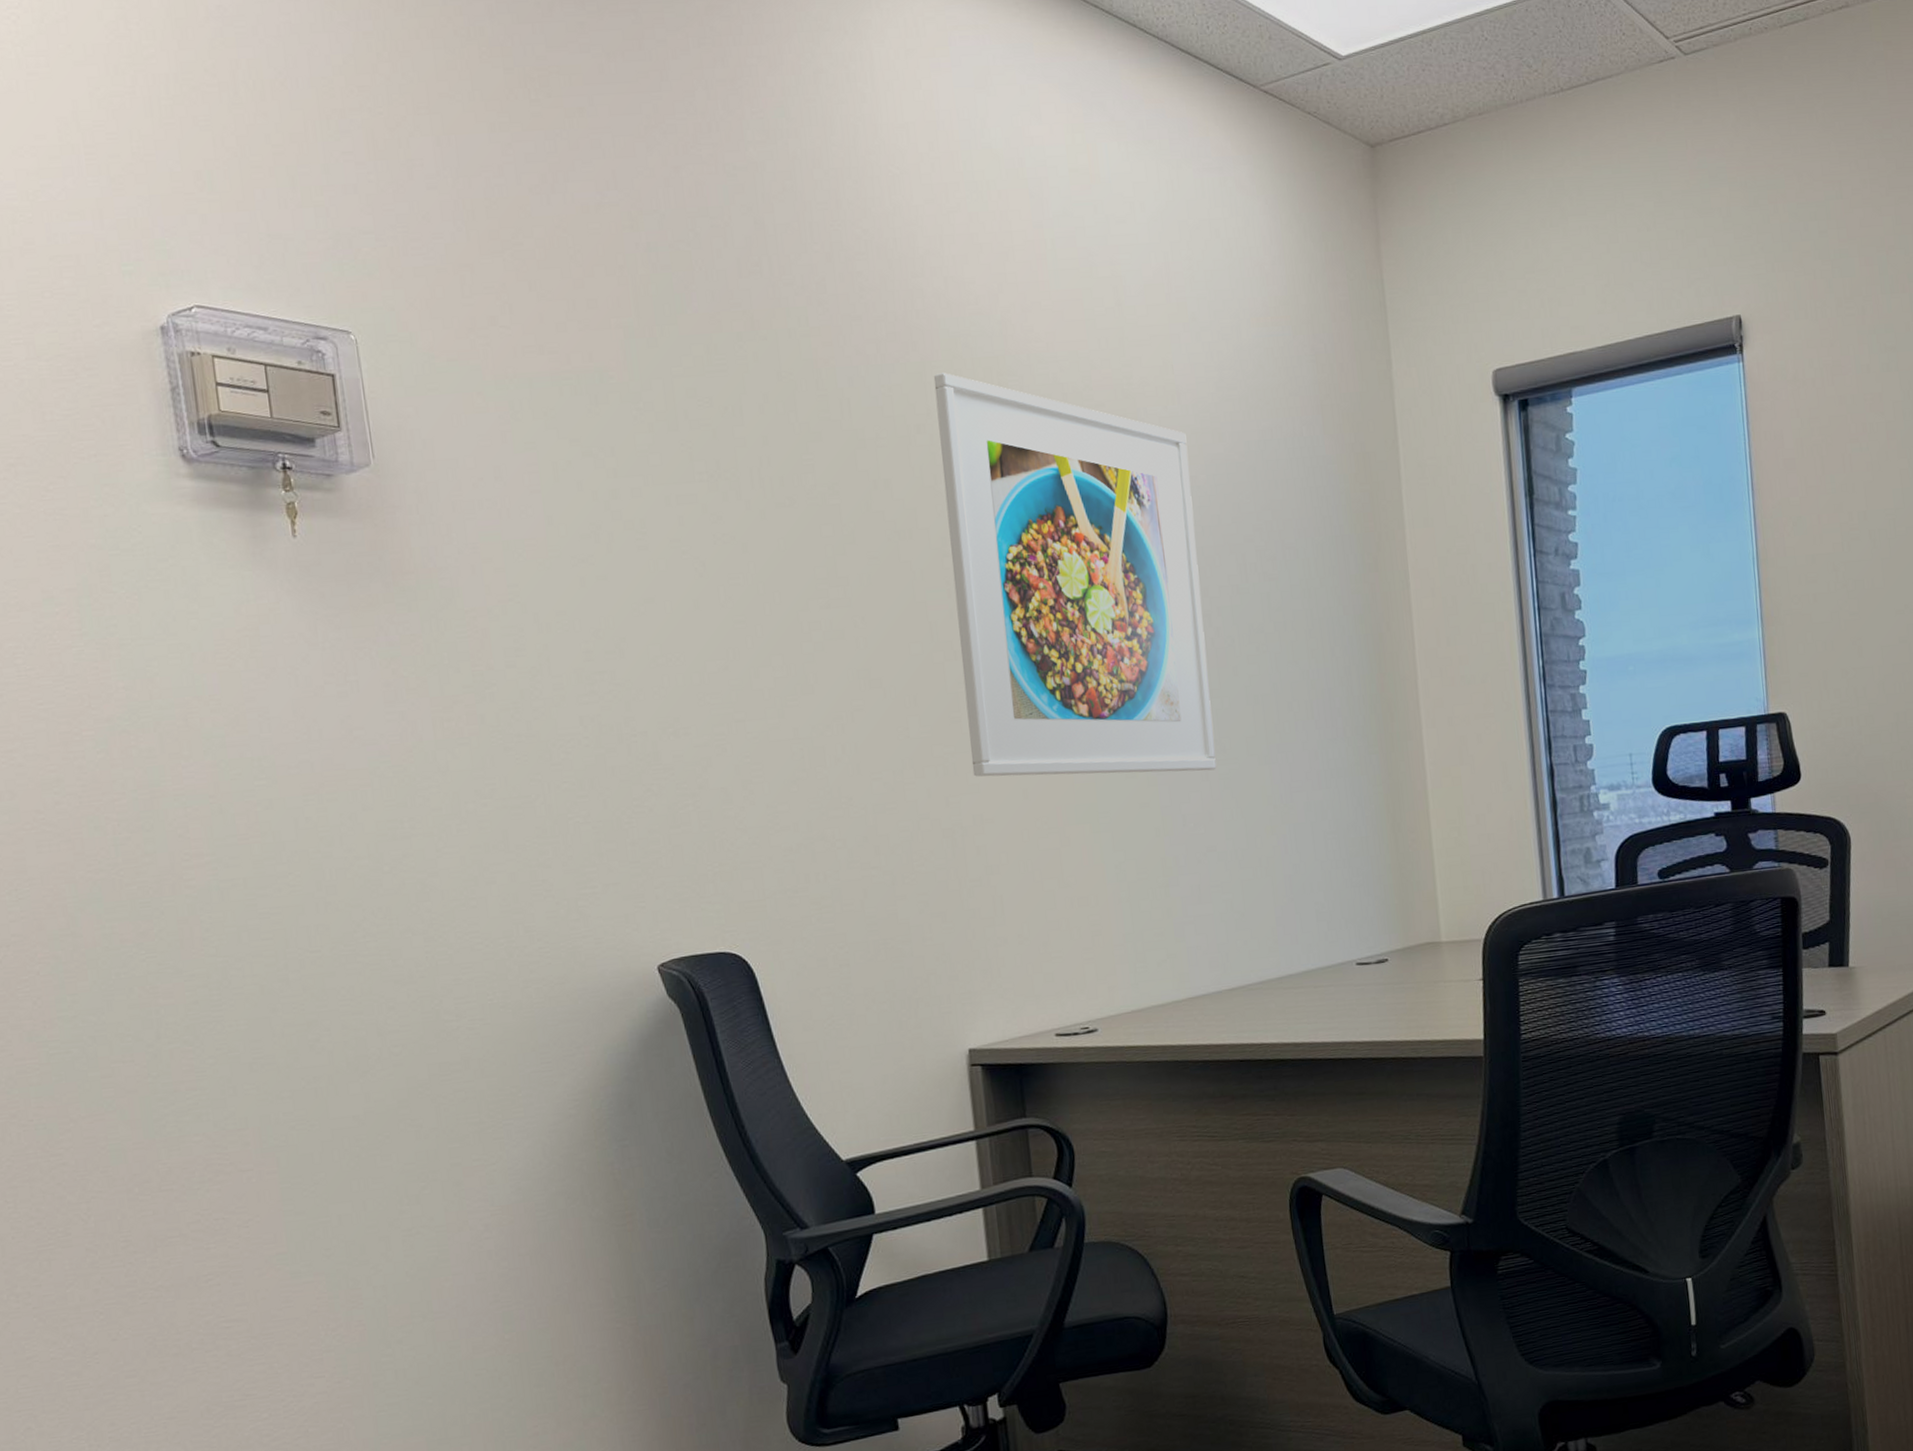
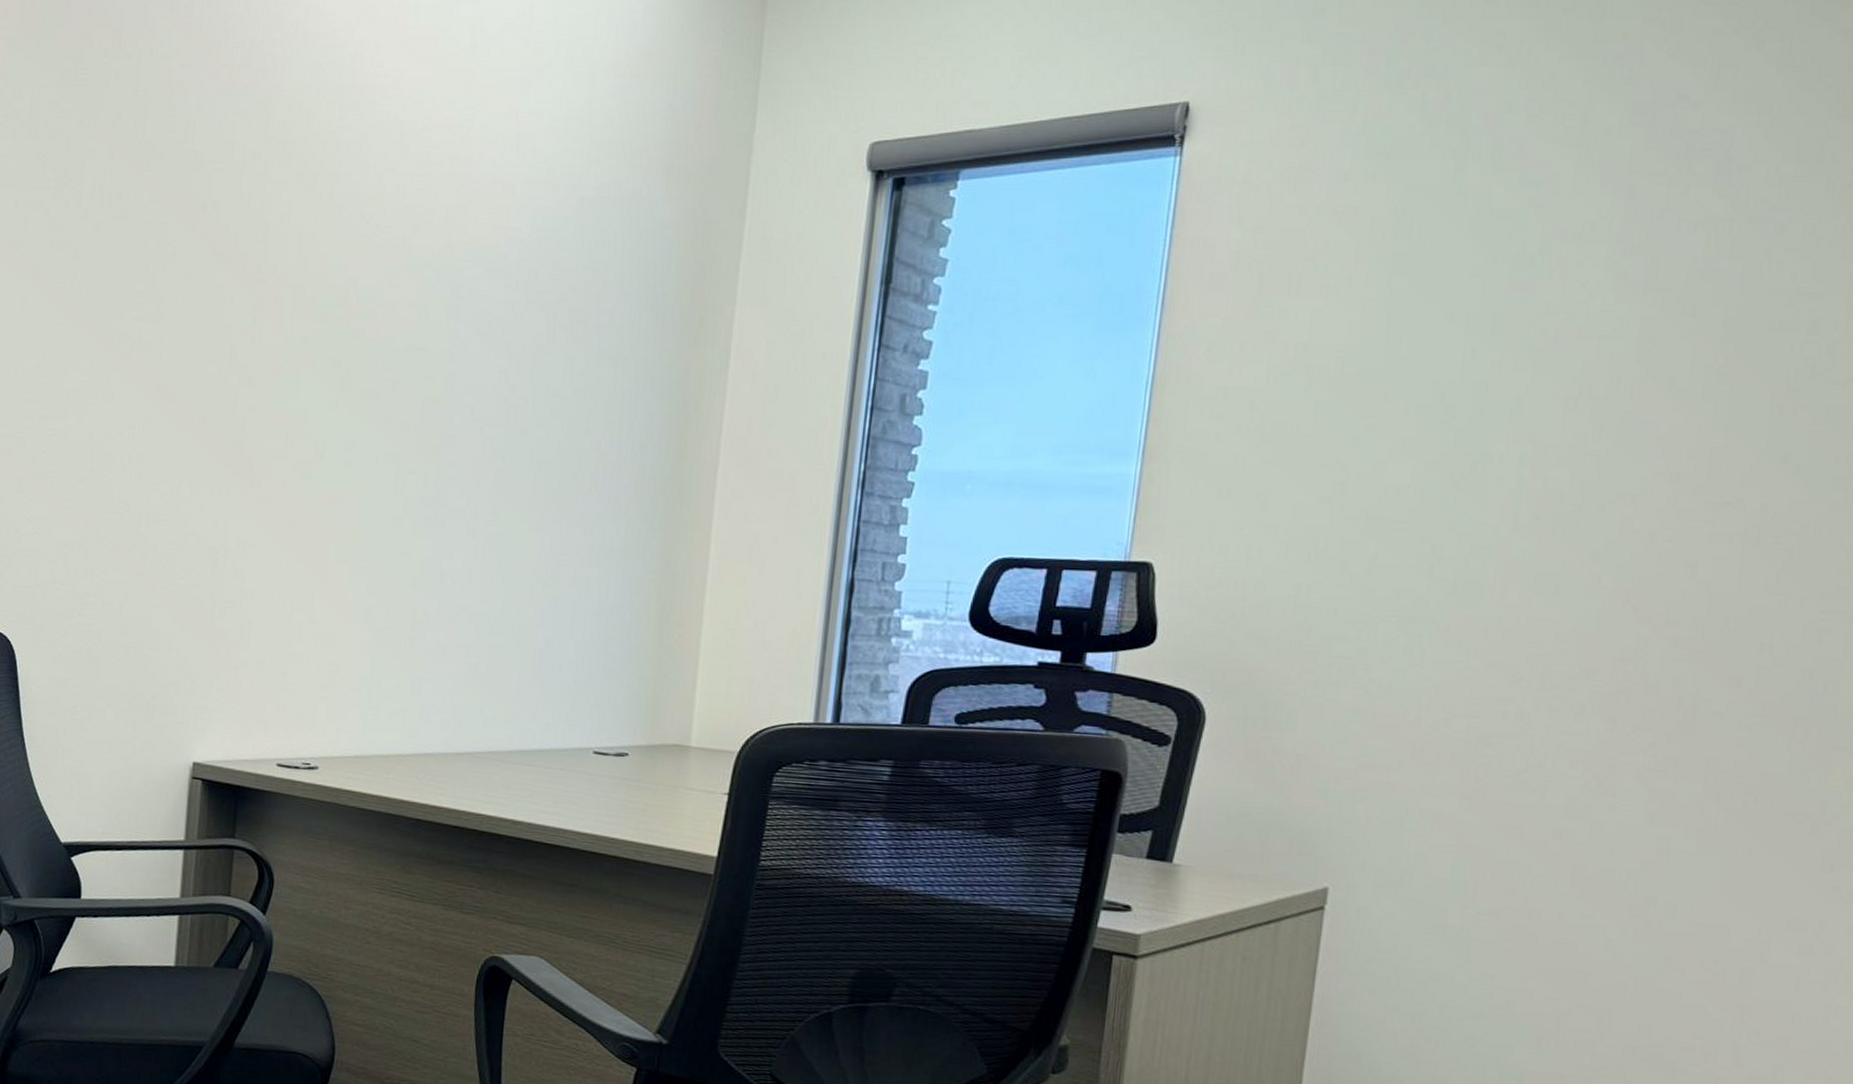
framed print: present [933,372,1217,777] -> none [245,102,518,530]

